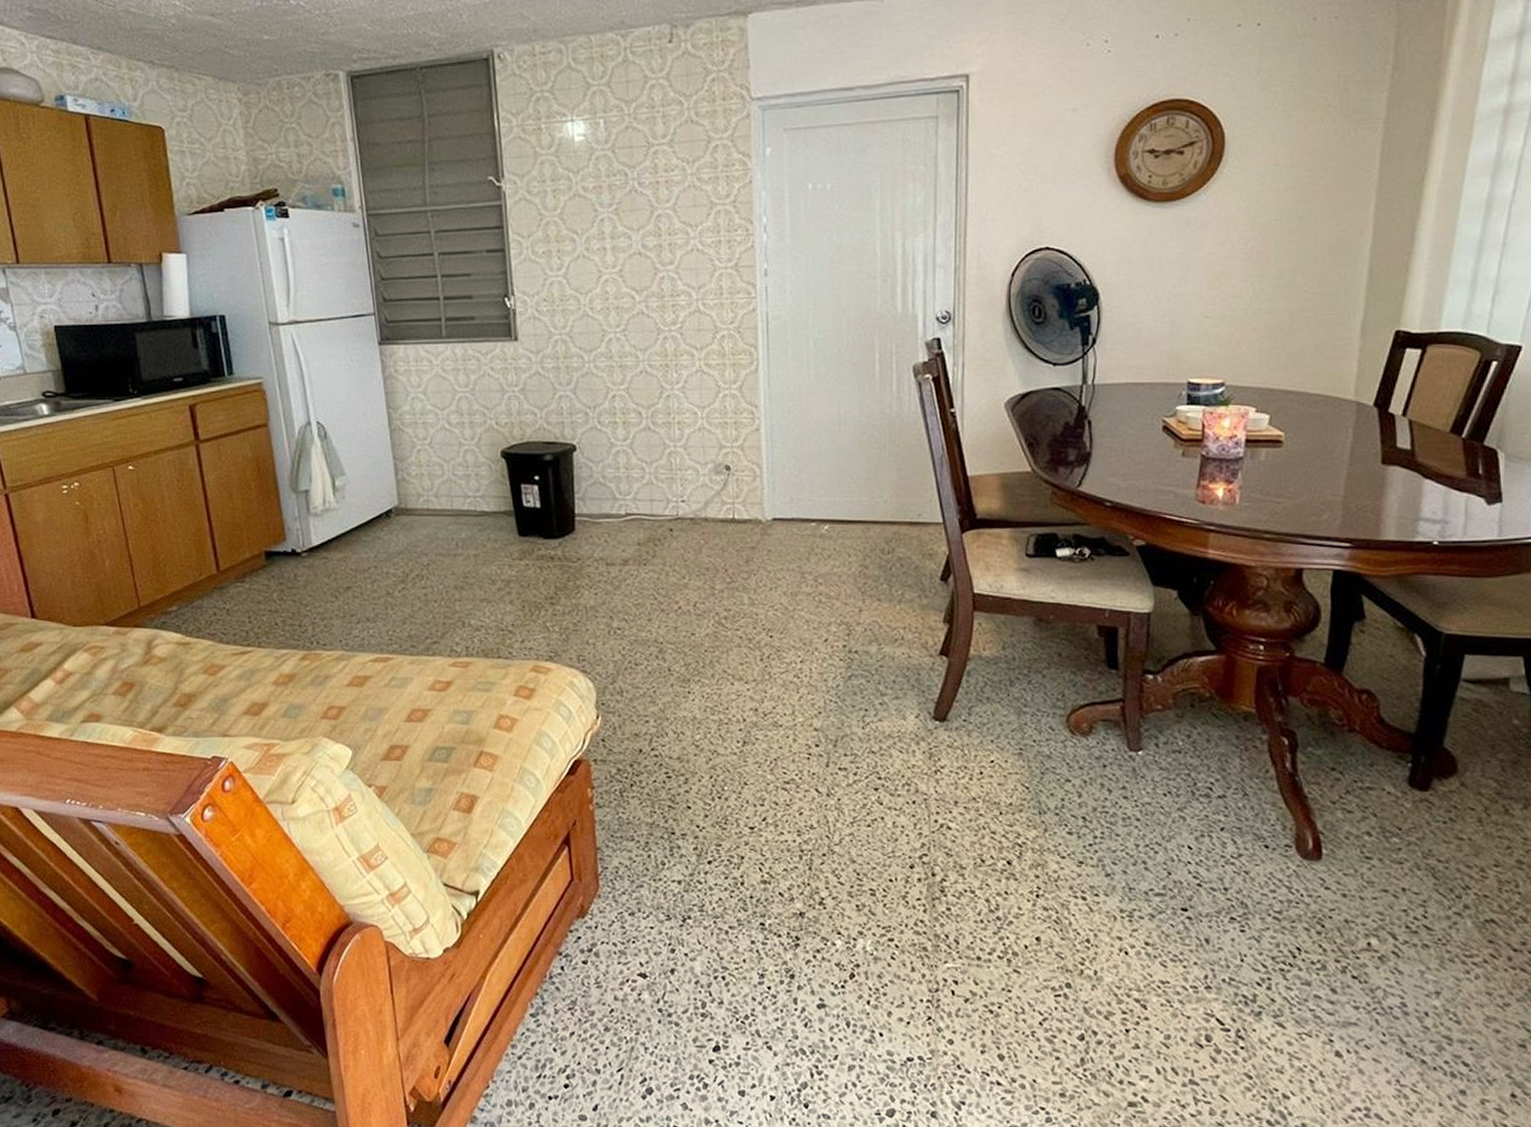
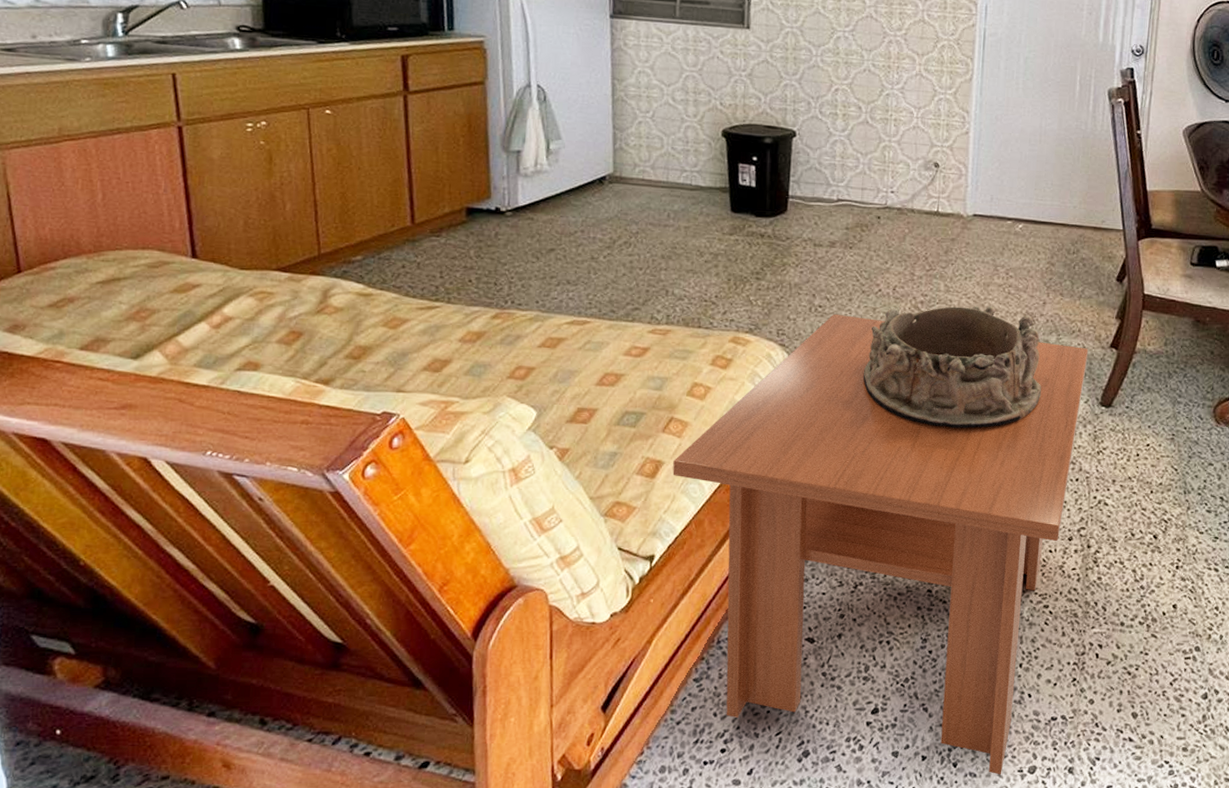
coffee table: none [488,635,915,1118] -> present [672,313,1089,775]
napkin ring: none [670,617,866,751] -> present [863,305,1042,429]

